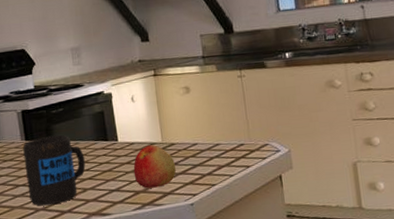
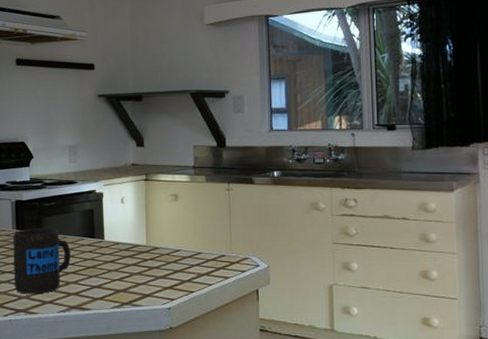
apple: present [133,145,176,189] -> none [116,247,157,288]

